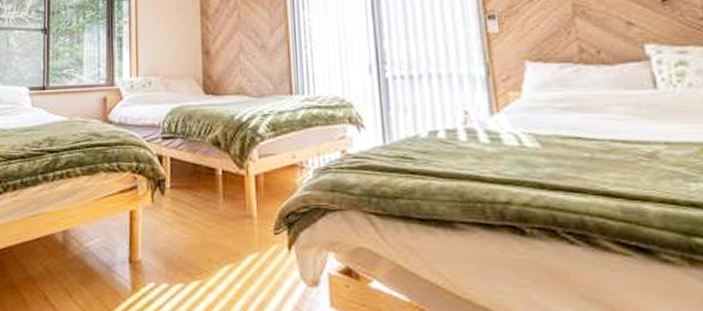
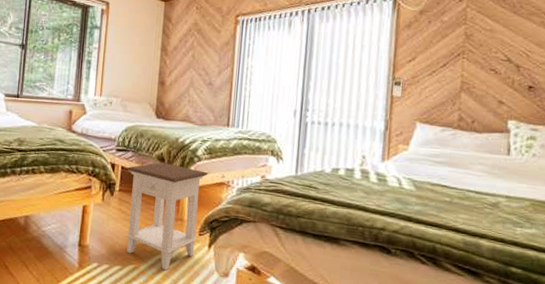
nightstand: none [176,147,275,284] -> present [125,162,208,271]

